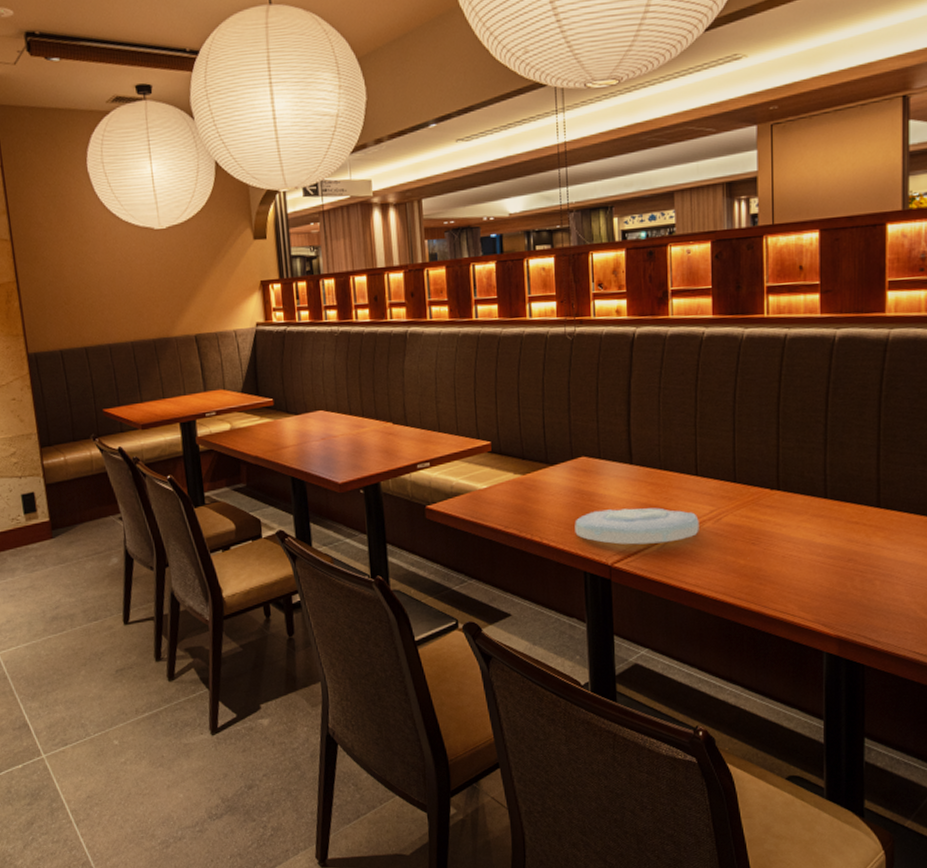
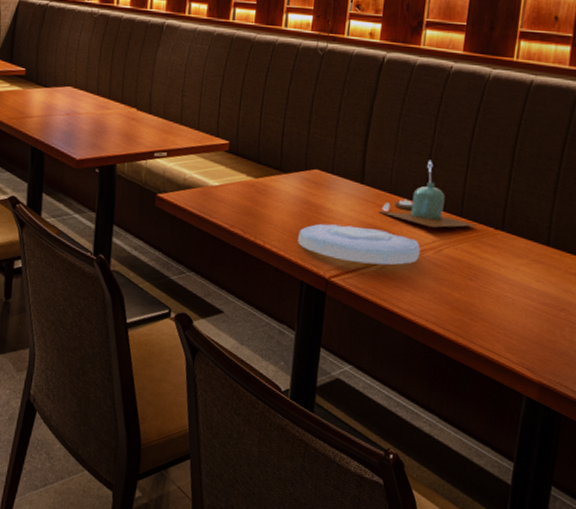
candle: none [652,429,752,498] -> present [378,159,477,228]

